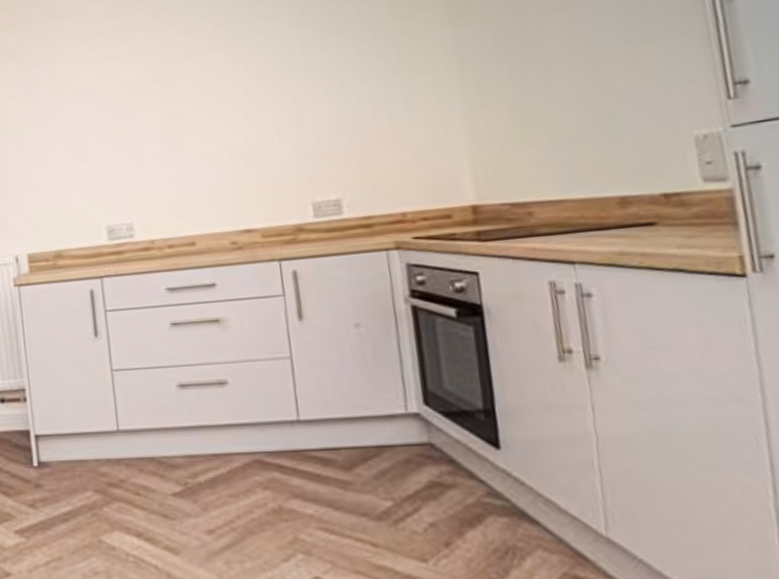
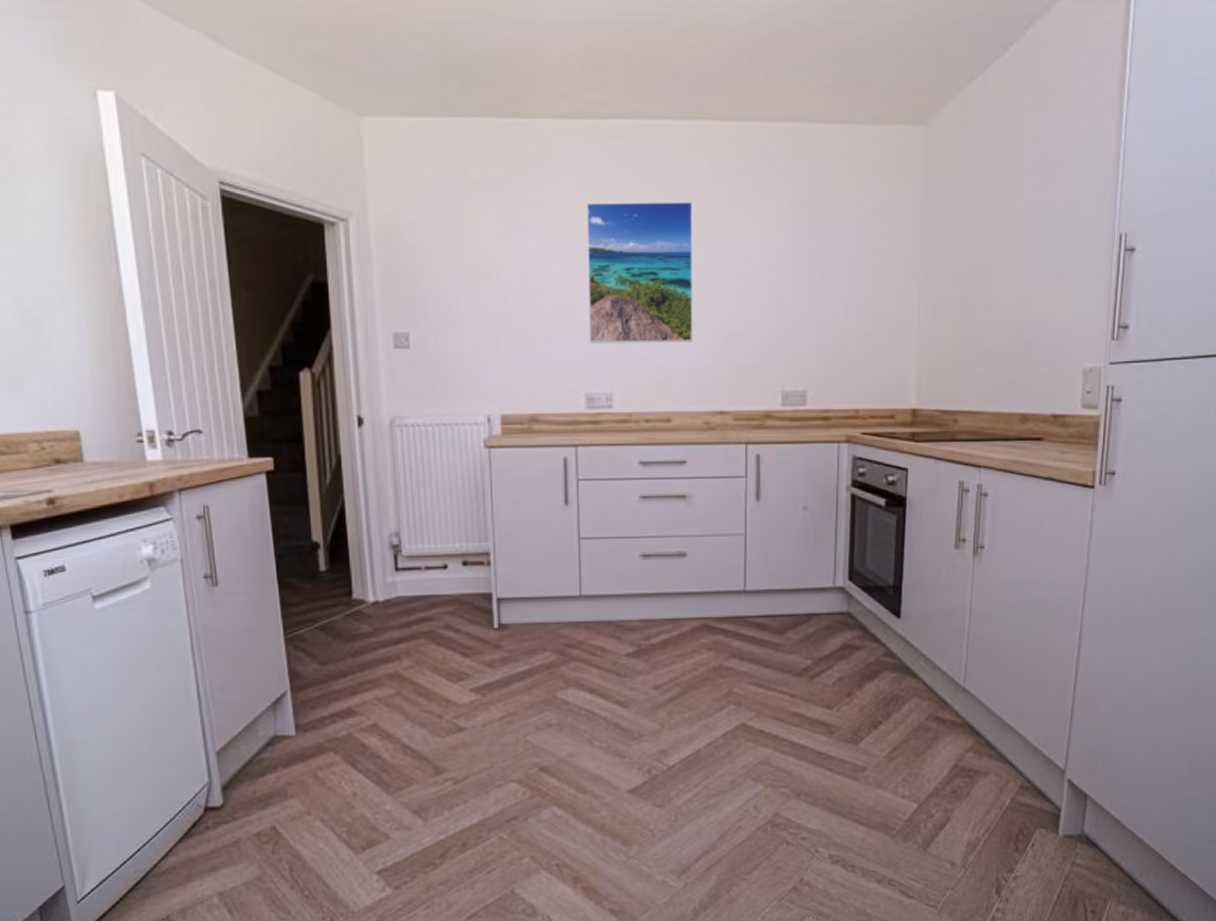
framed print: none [92,33,210,178] -> present [586,202,693,343]

